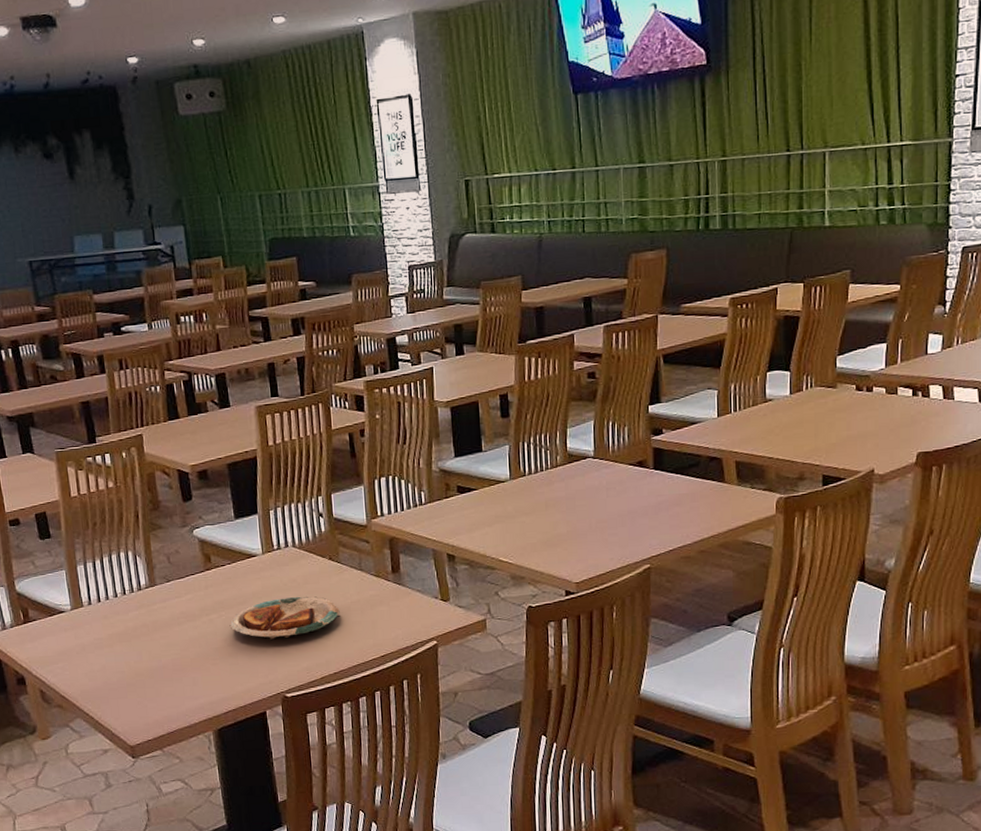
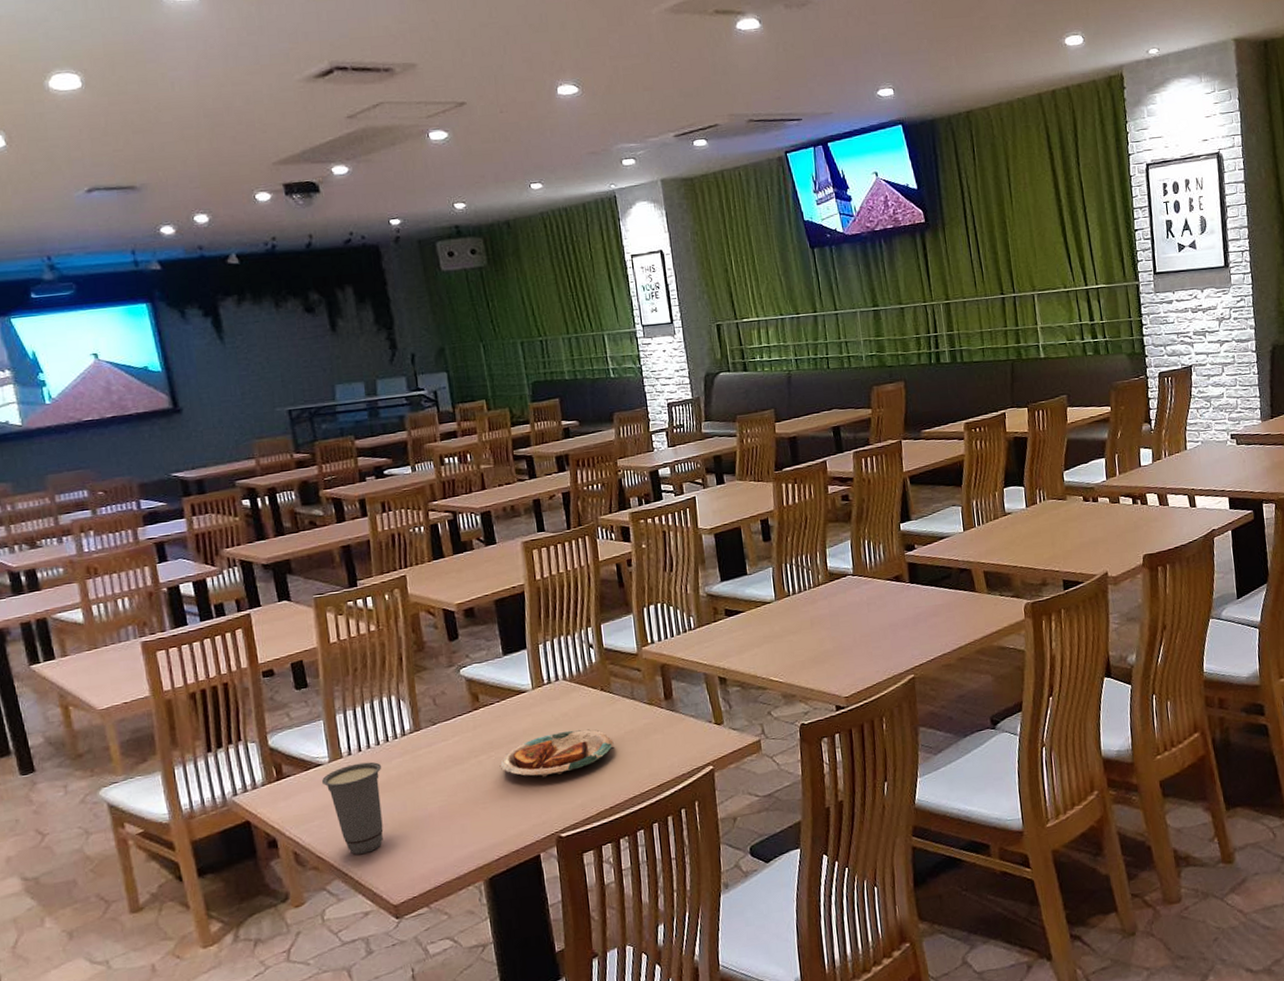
cup: none [64,612,121,697] -> present [321,762,384,855]

